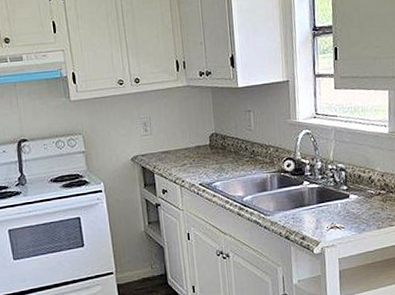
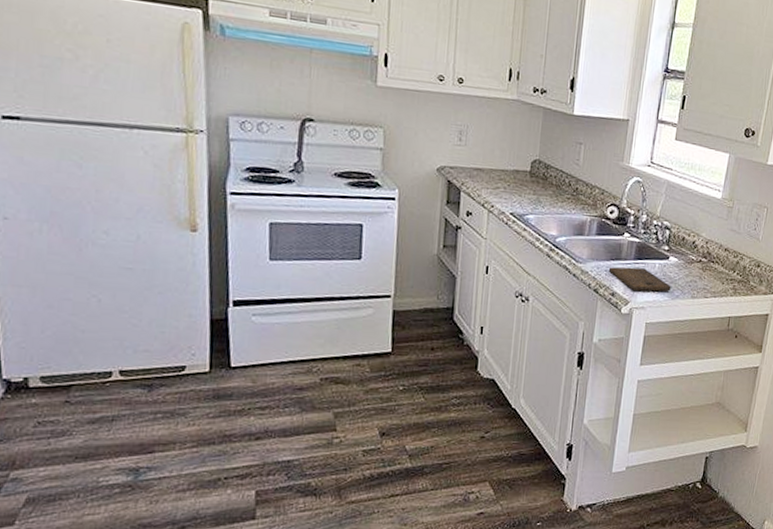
cutting board: none [295,210,357,231] -> present [608,267,671,292]

